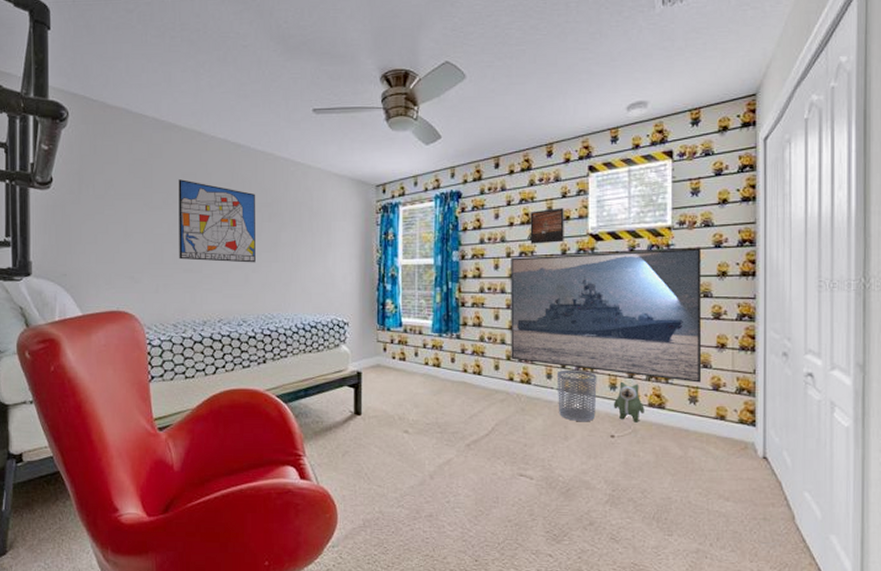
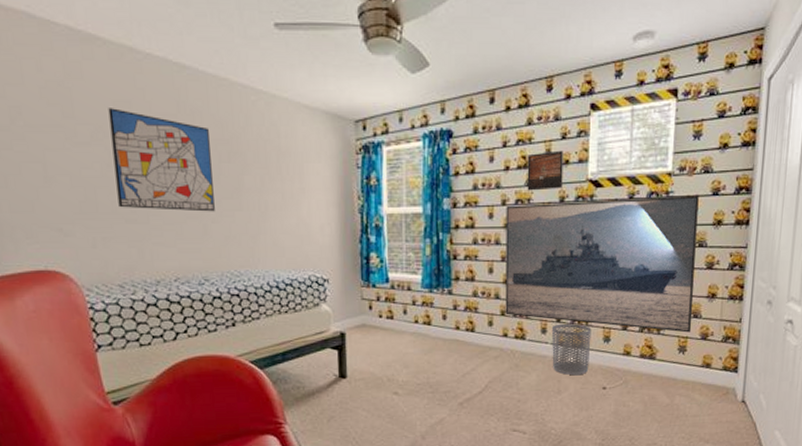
plush toy: present [613,381,645,423] -> none [606,333,636,374]

